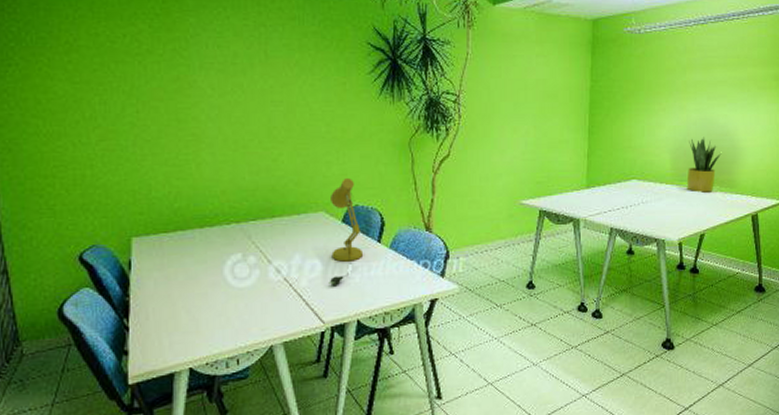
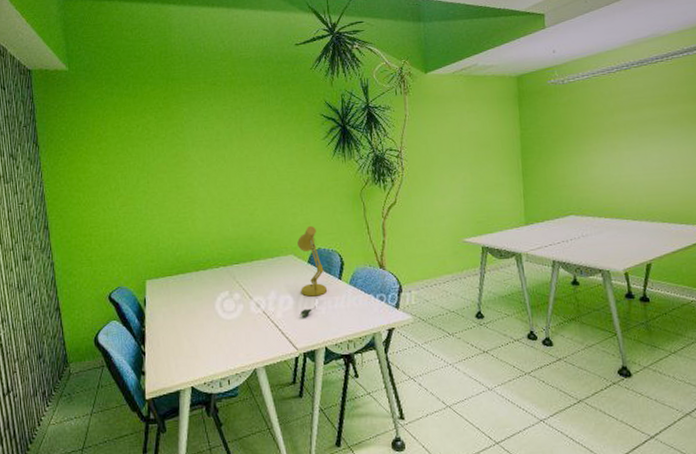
planter: present [688,137,722,193] -> none [624,172,661,224]

